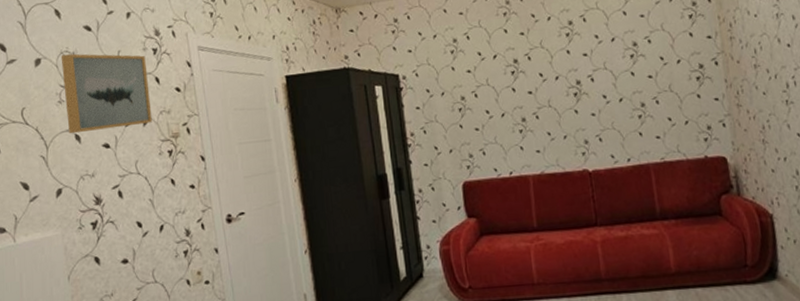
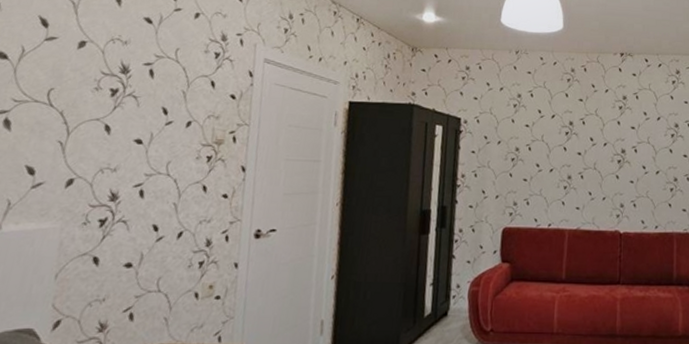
wall art: present [61,53,152,134] -> none [98,42,206,125]

